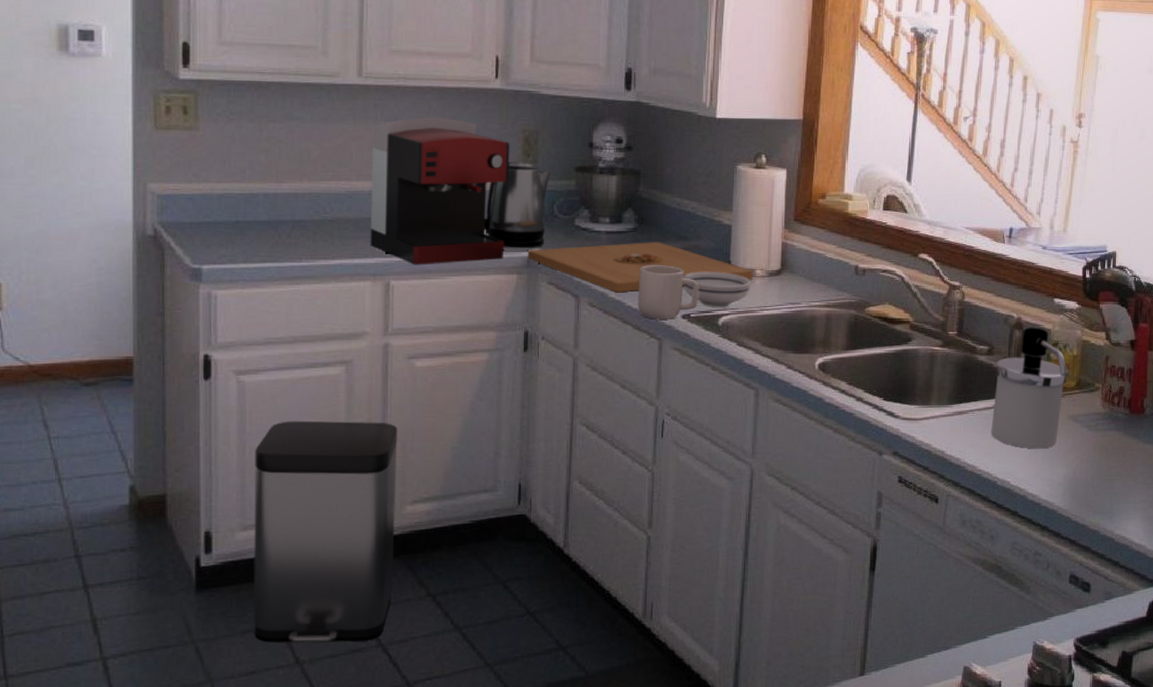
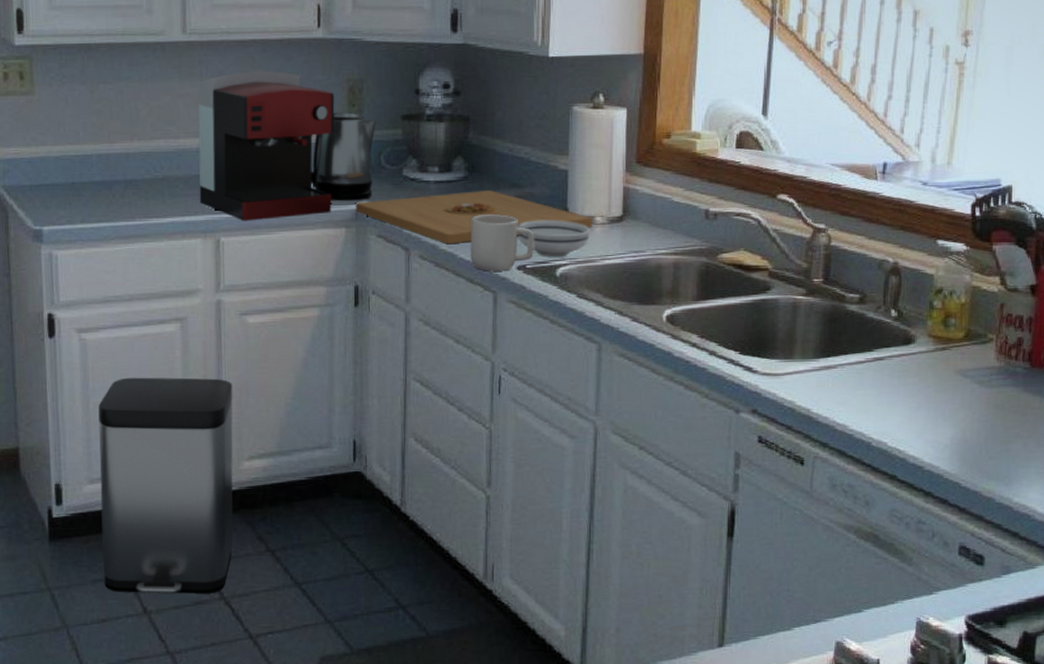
soap dispenser: present [991,327,1067,449] -> none [864,272,954,407]

